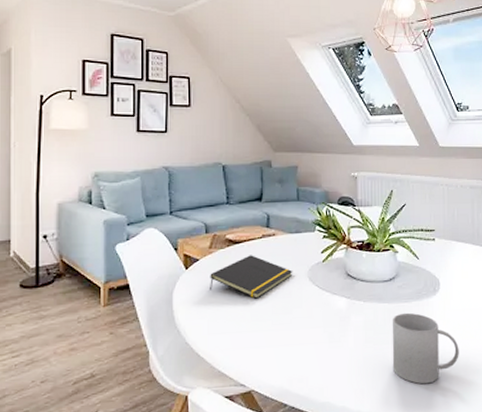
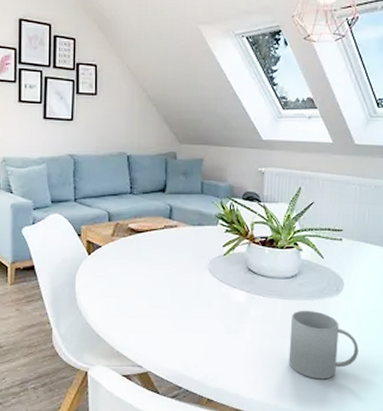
notepad: present [210,255,293,299] -> none [111,245,194,287]

